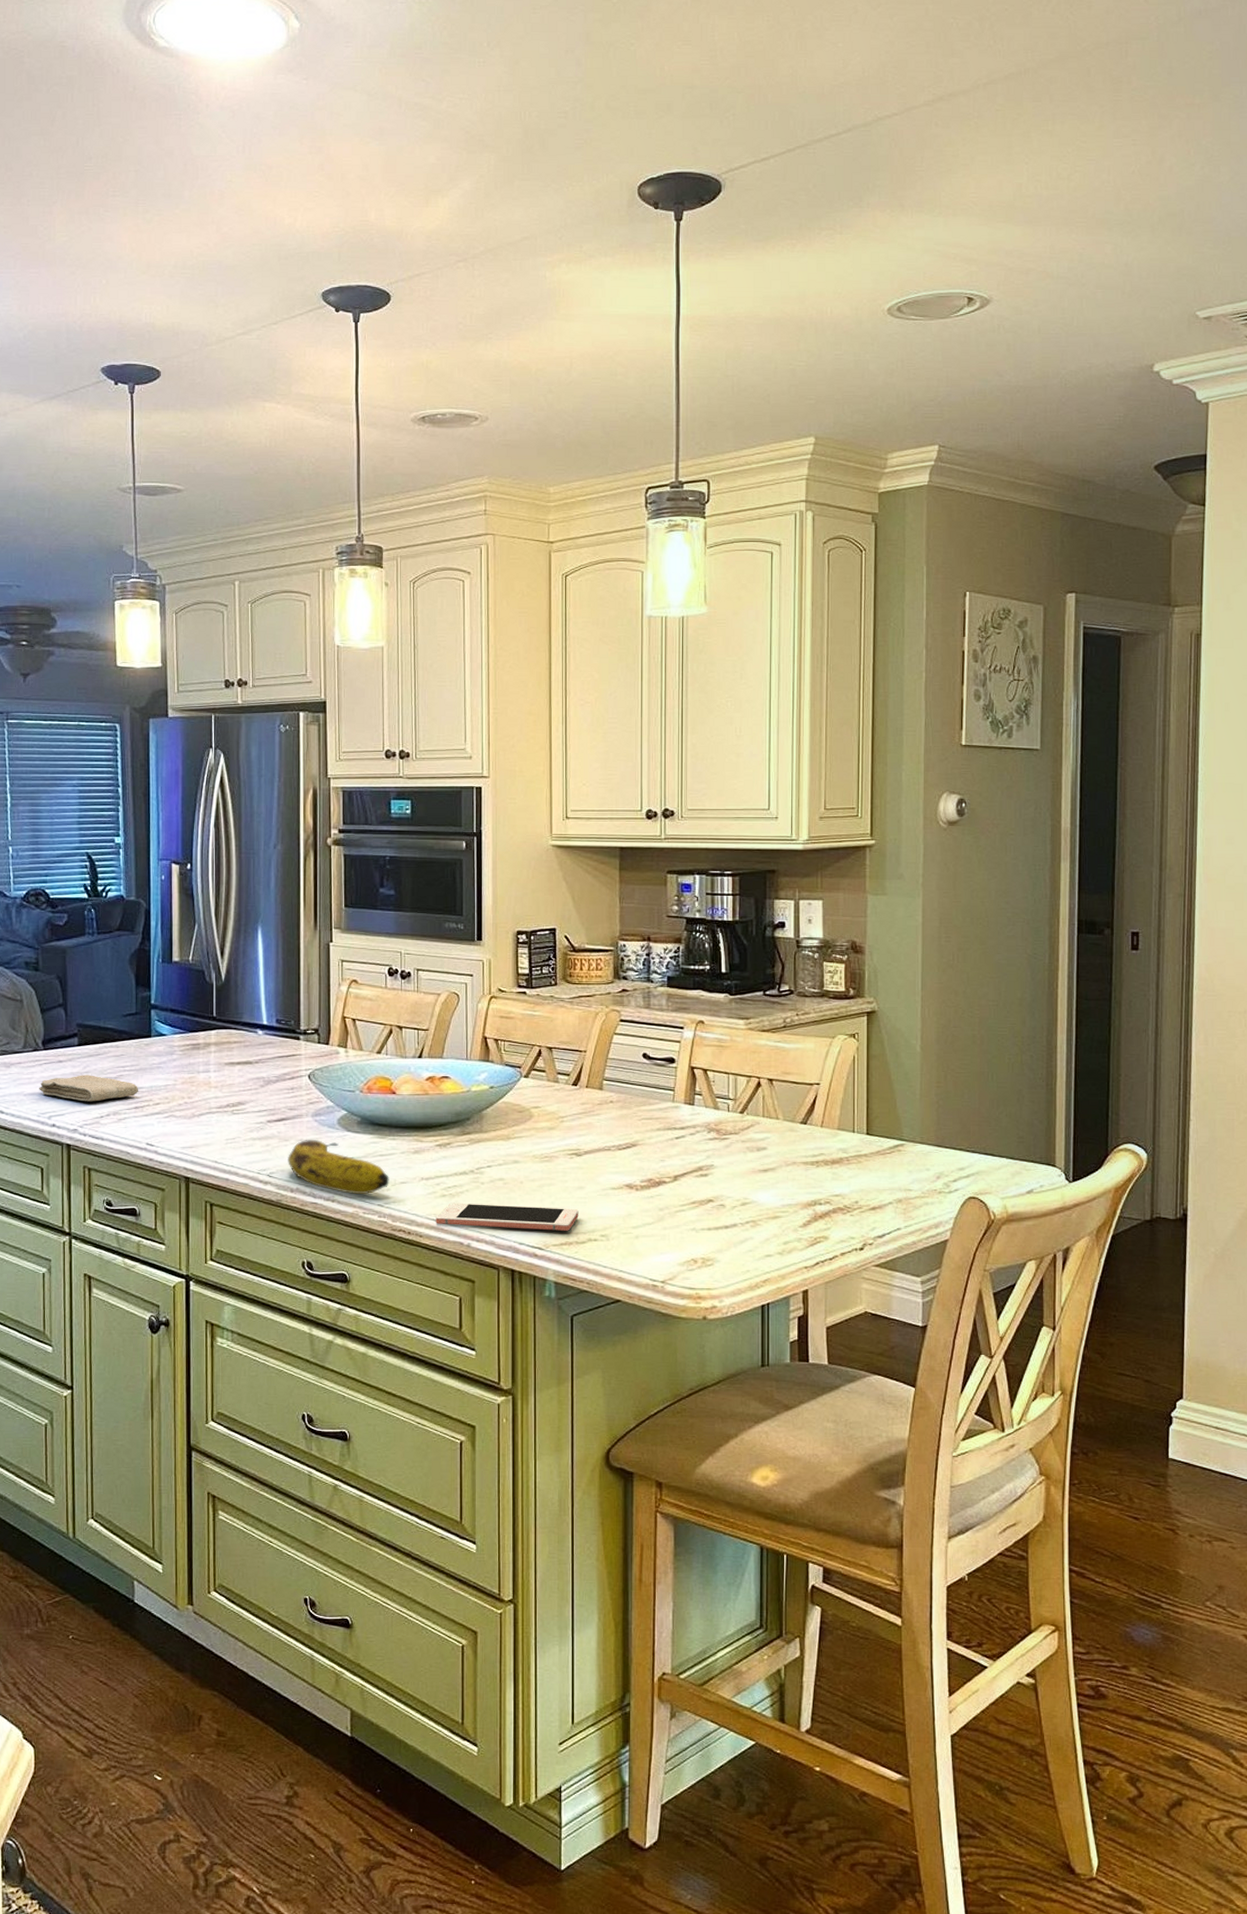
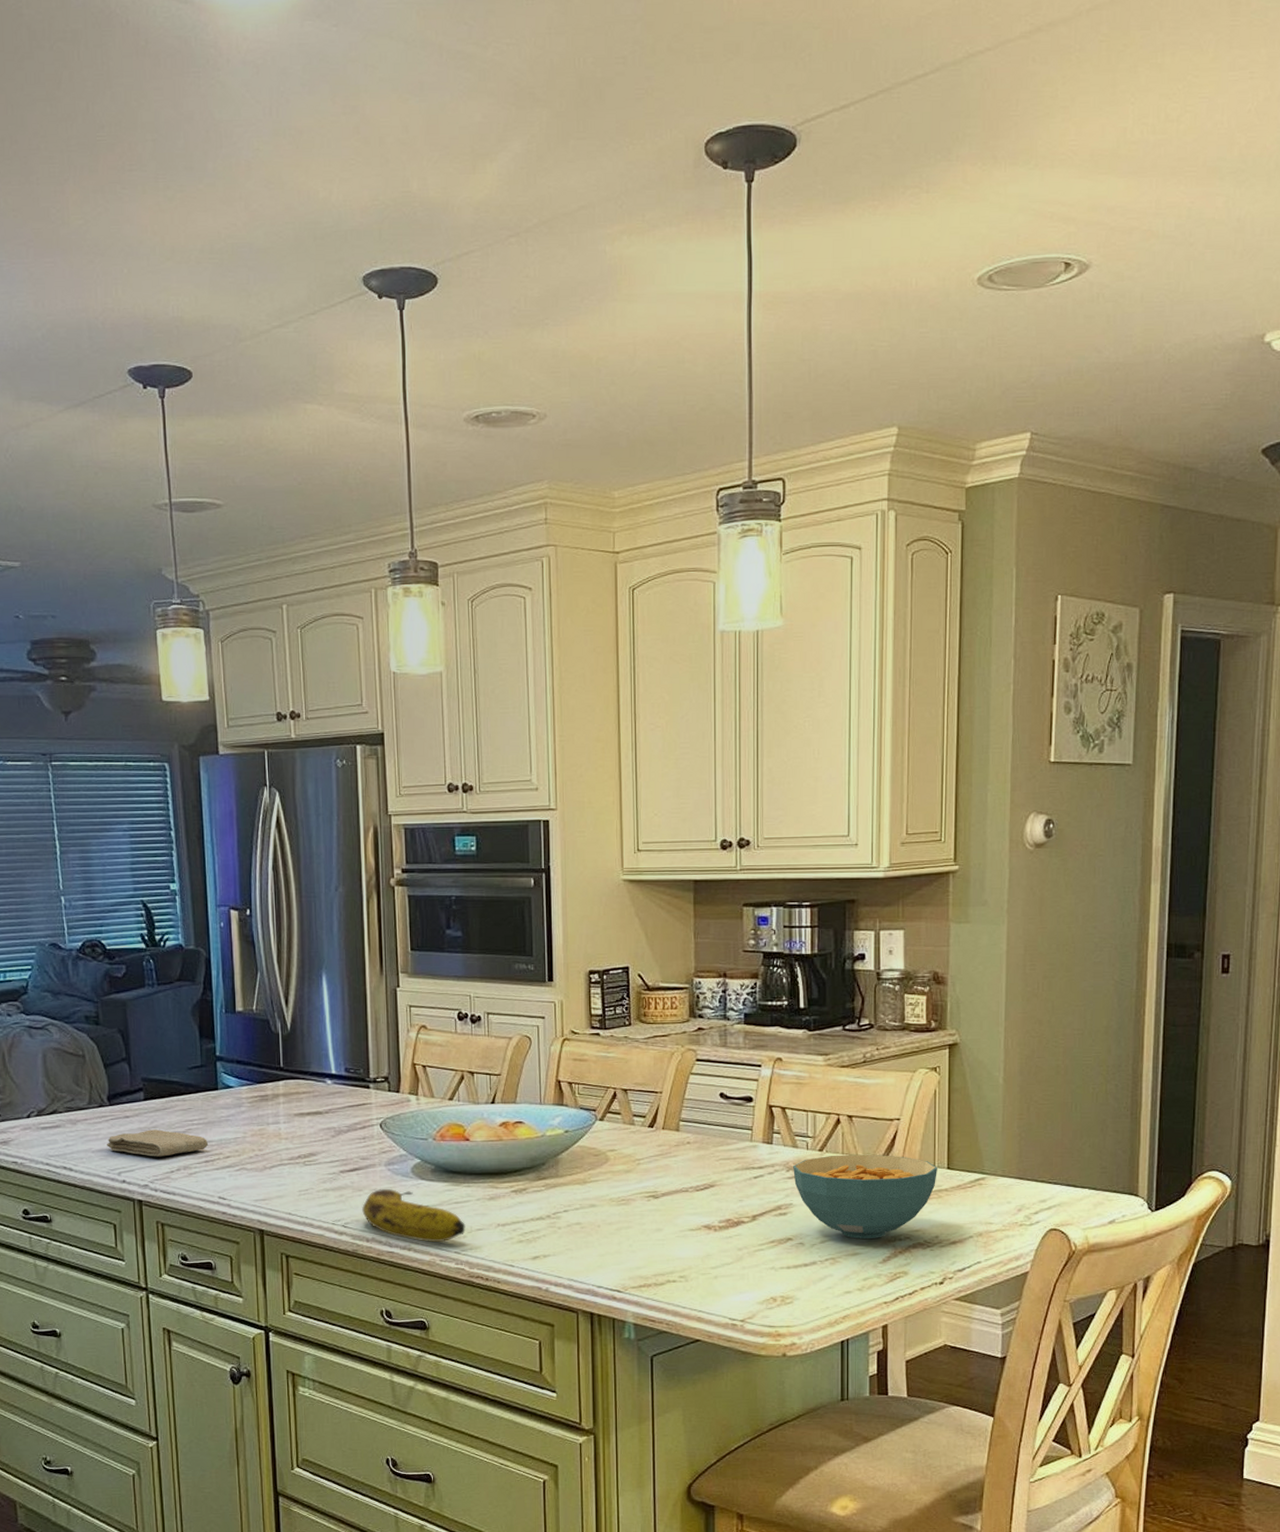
cell phone: present [436,1202,579,1231] -> none [513,1248,657,1273]
cereal bowl: none [714,1117,857,1202] -> present [793,1154,937,1239]

